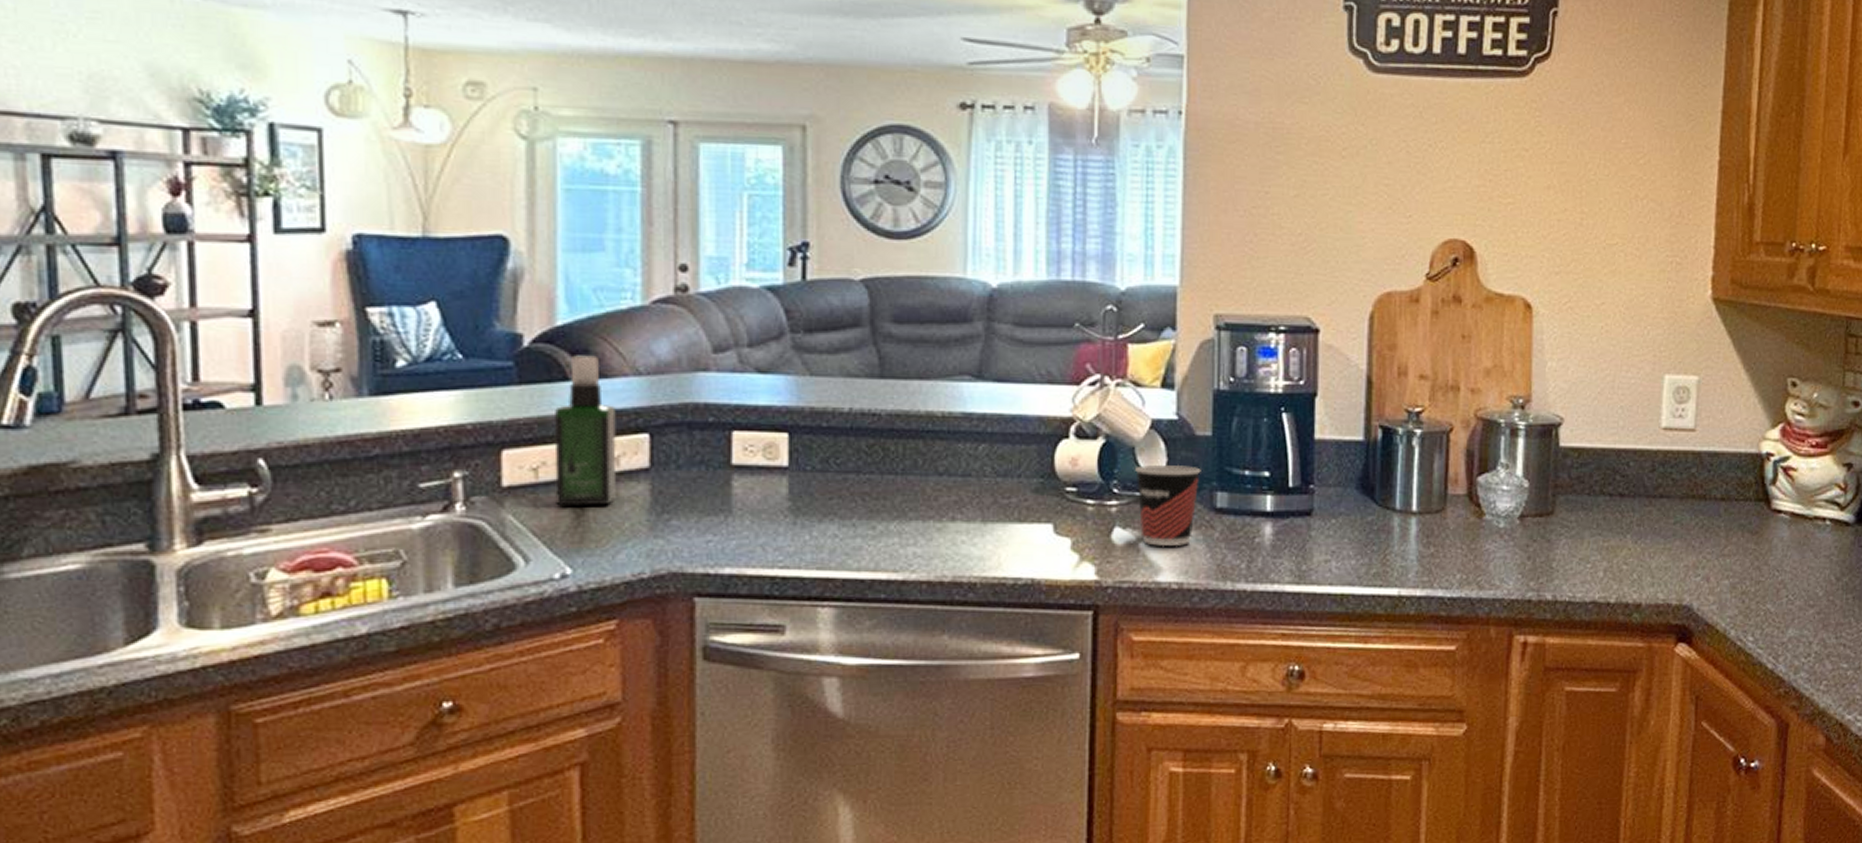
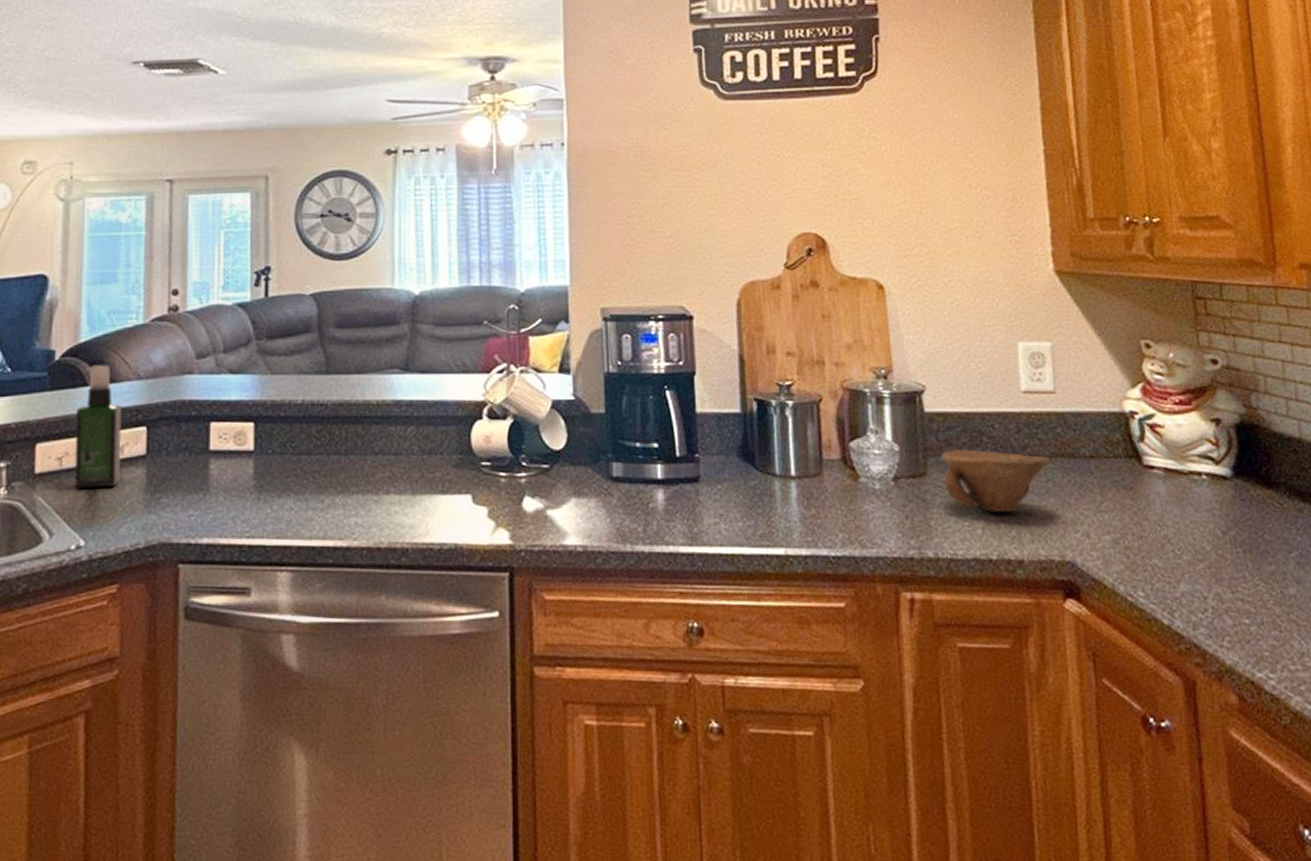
cup: present [1135,464,1201,547] -> none [540,439,598,514]
bowl: none [1570,486,1681,555] -> present [941,448,1050,513]

